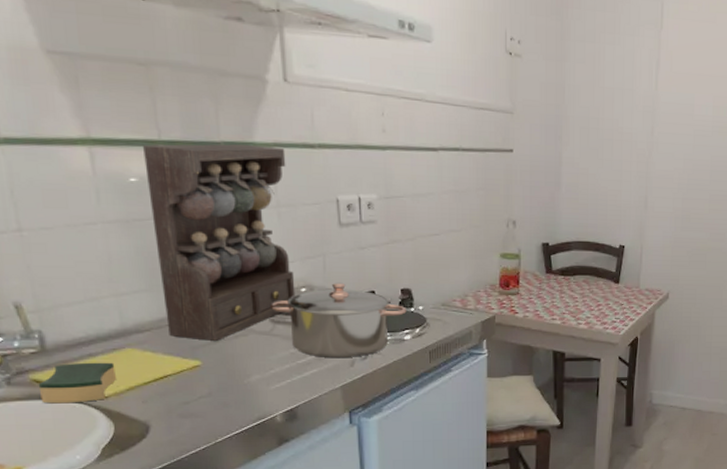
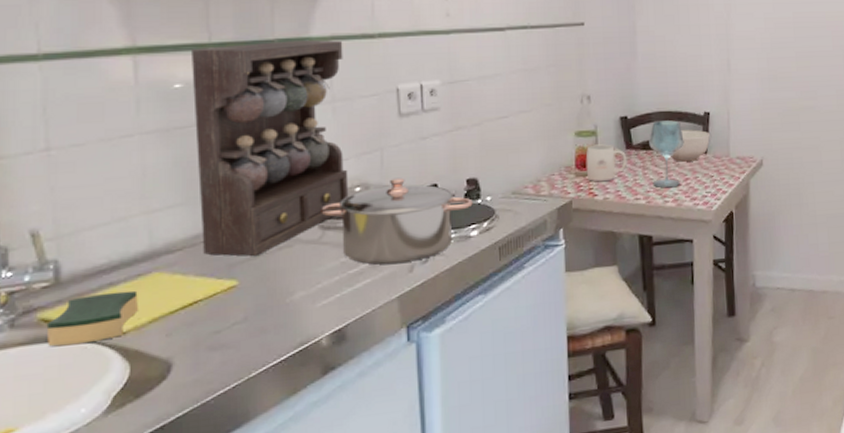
mug: none [509,267,547,301] -> present [585,144,628,182]
wine glass: none [567,250,599,312] -> present [649,120,684,188]
bowl: none [586,260,624,289] -> present [671,129,711,162]

